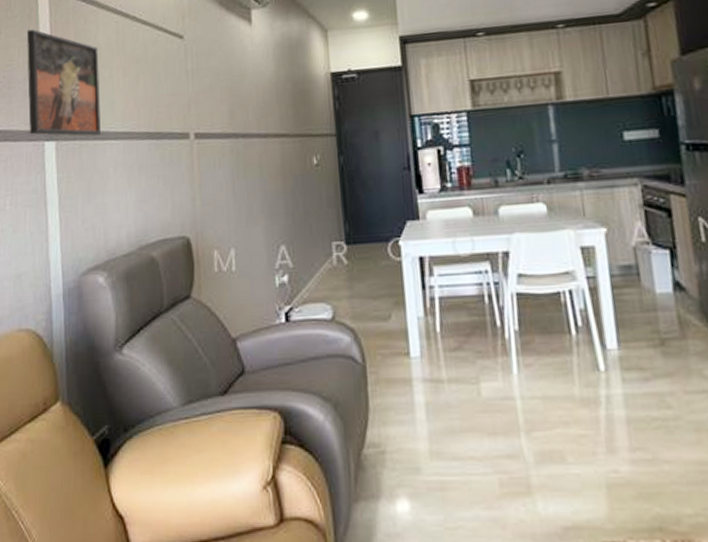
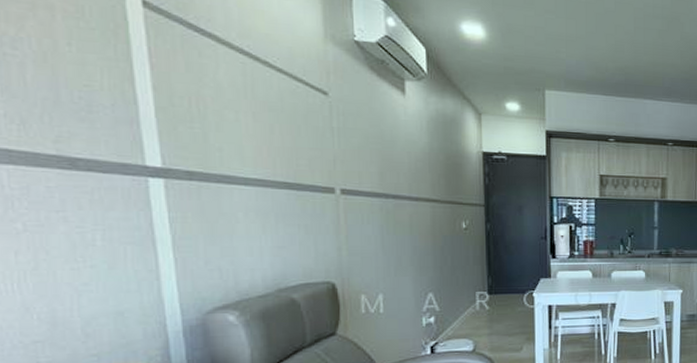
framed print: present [27,29,101,136] -> none [113,48,226,178]

